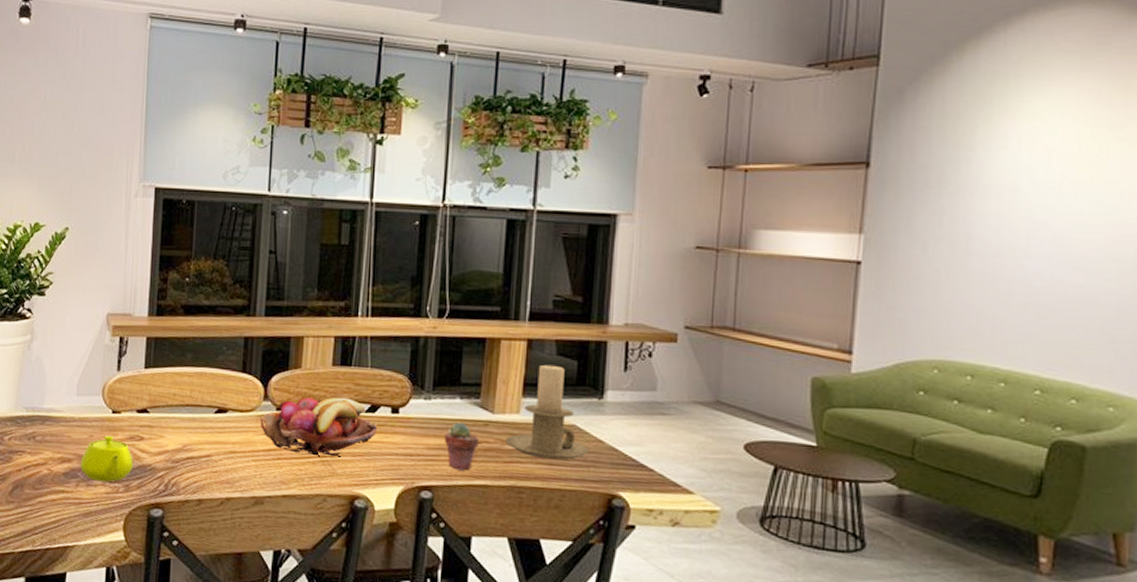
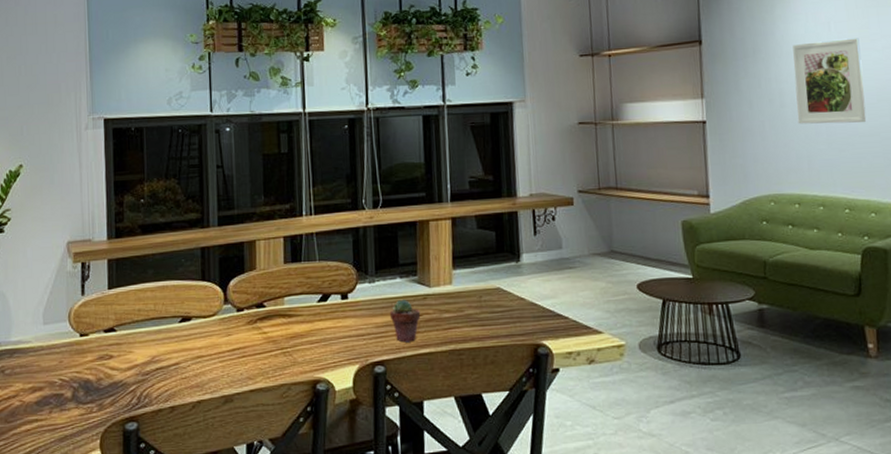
teapot: present [80,435,134,482] -> none [52,358,105,405]
fruit basket: present [260,397,377,457] -> none [222,291,330,349]
candle holder: present [506,364,590,460] -> none [443,237,514,322]
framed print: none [986,177,1090,286] -> present [792,38,867,124]

